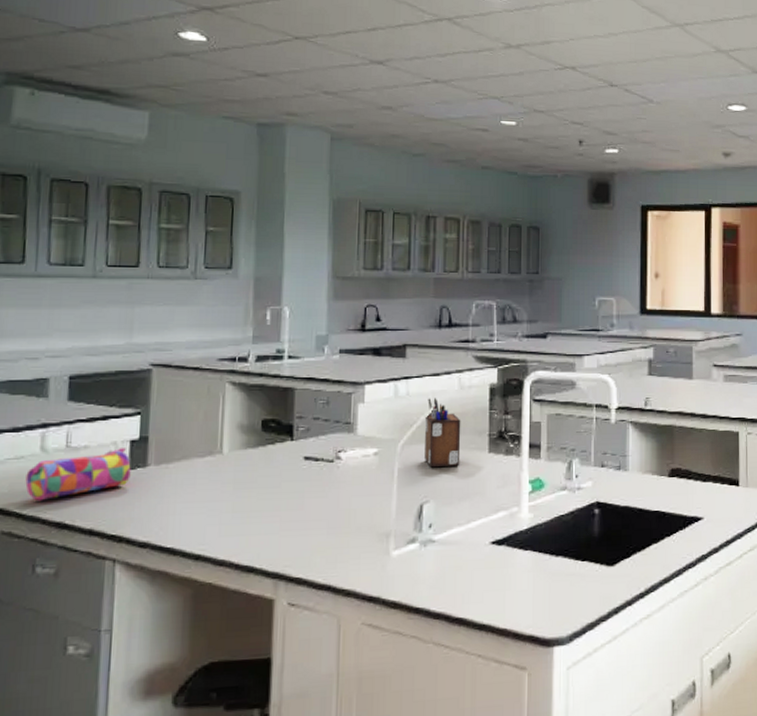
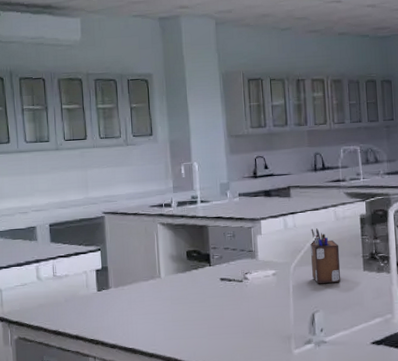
pencil case: present [25,448,131,502] -> none [30,275,99,316]

